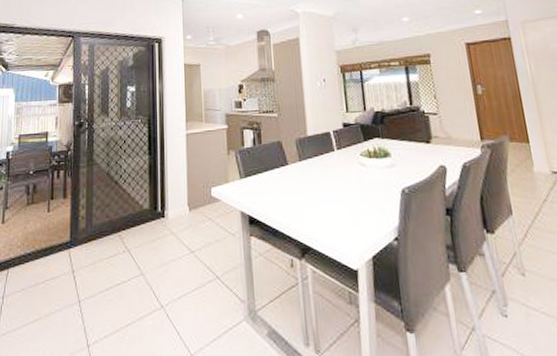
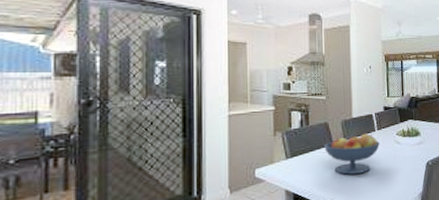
fruit bowl: none [278,153,341,199] -> present [324,133,380,175]

